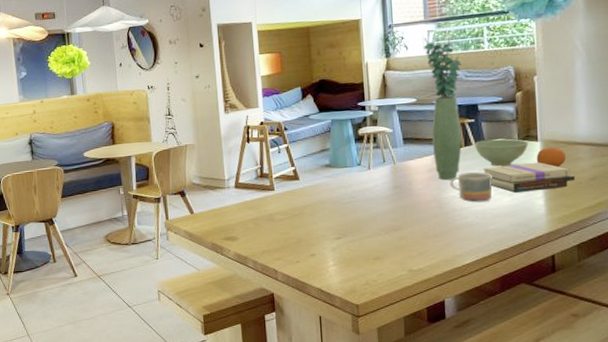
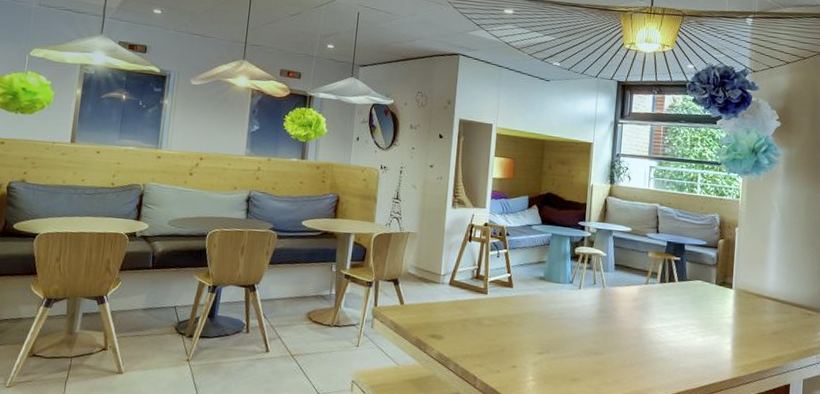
vase: present [423,37,462,181] -> none [640,172,676,313]
mug: present [449,171,492,202] -> none [651,307,689,339]
bowl: present [473,138,529,167] -> none [676,279,724,308]
books: present [484,162,576,193] -> none [682,306,761,338]
fruit: present [536,147,566,168] -> none [729,296,754,317]

